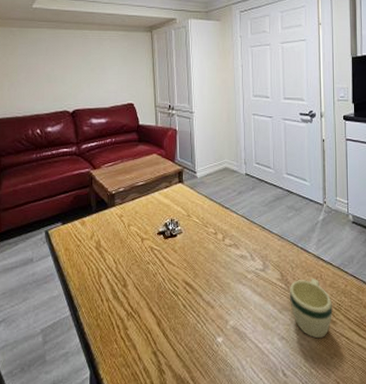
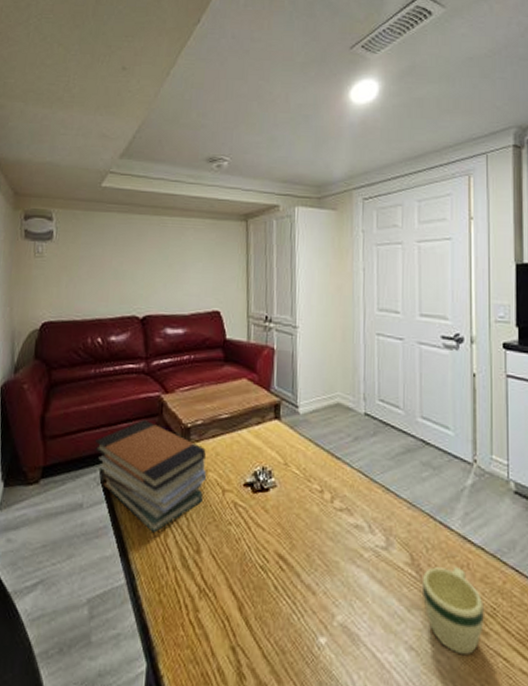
book stack: none [40,190,129,276] -> present [95,419,207,534]

